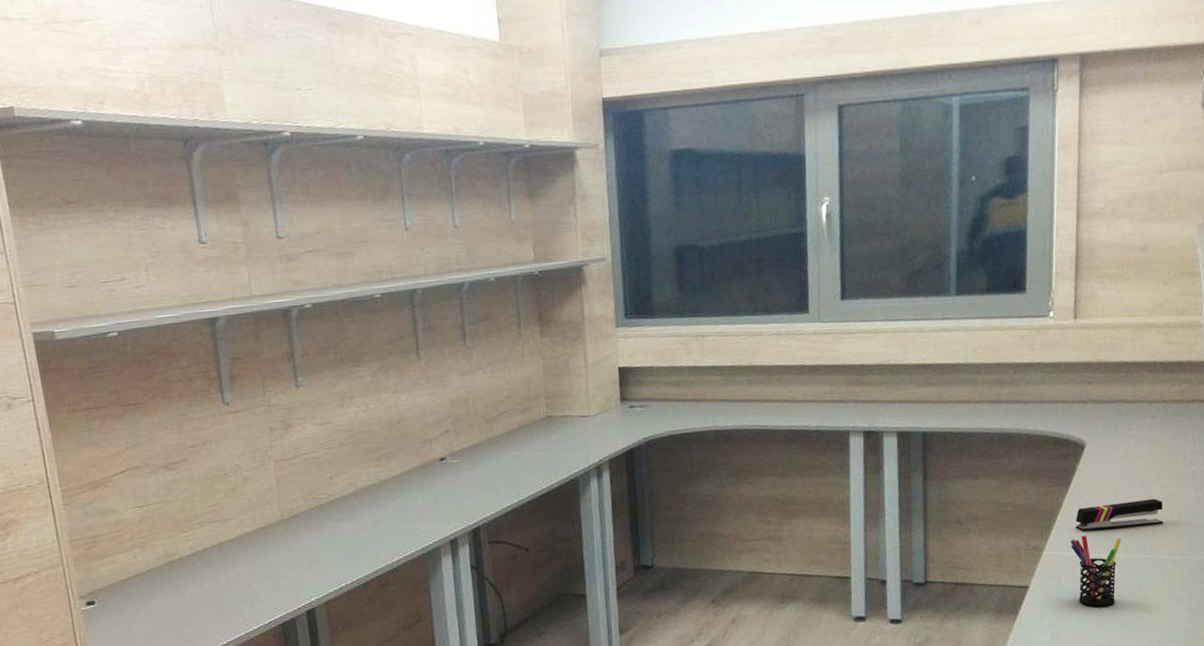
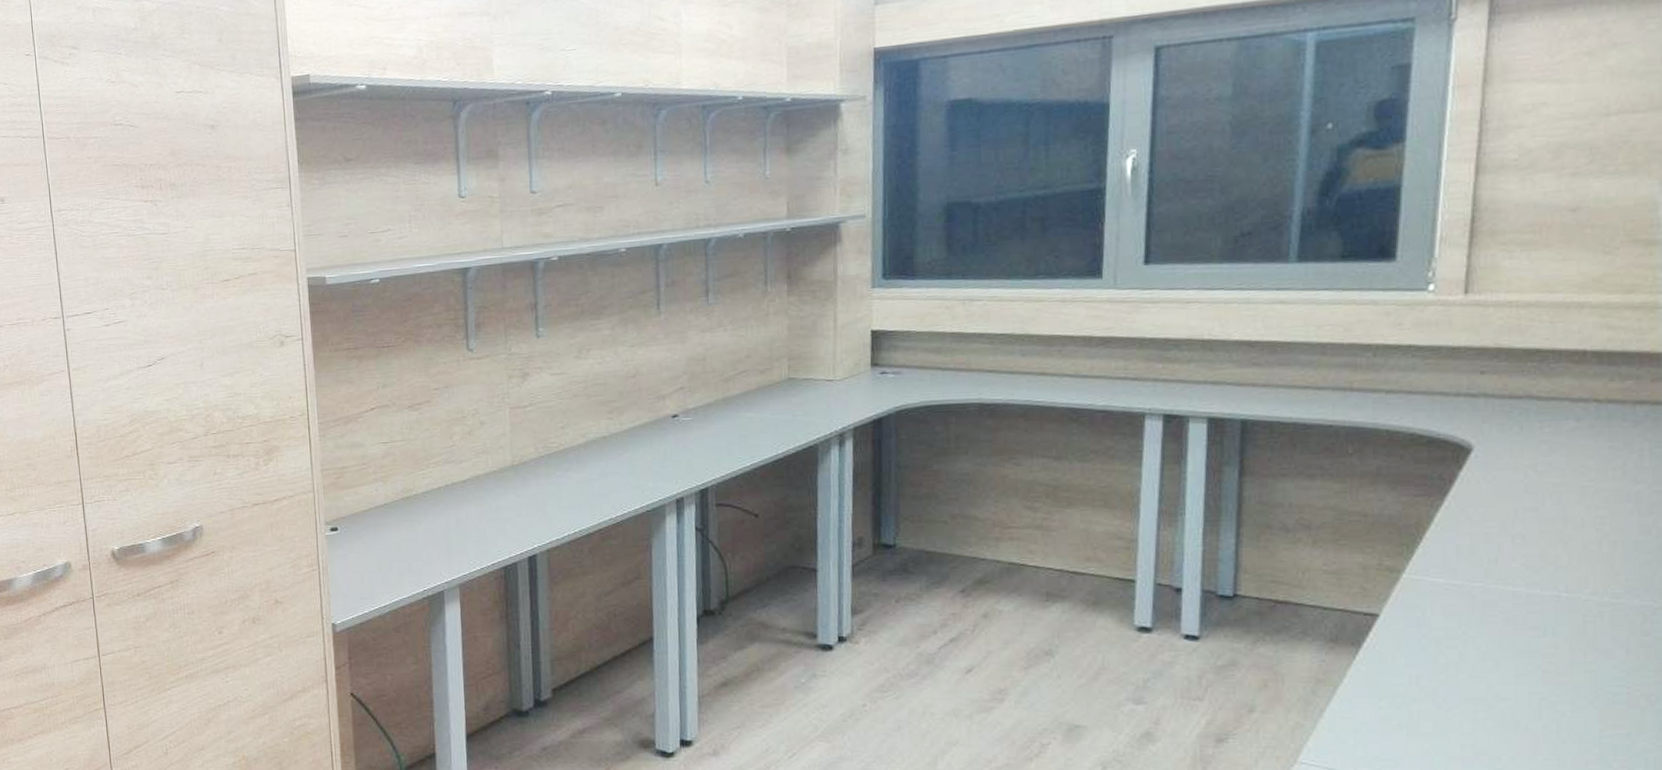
pen holder: present [1070,535,1122,607] -> none [1443,559,1521,650]
stapler: present [1075,498,1163,532] -> none [1451,521,1587,556]

